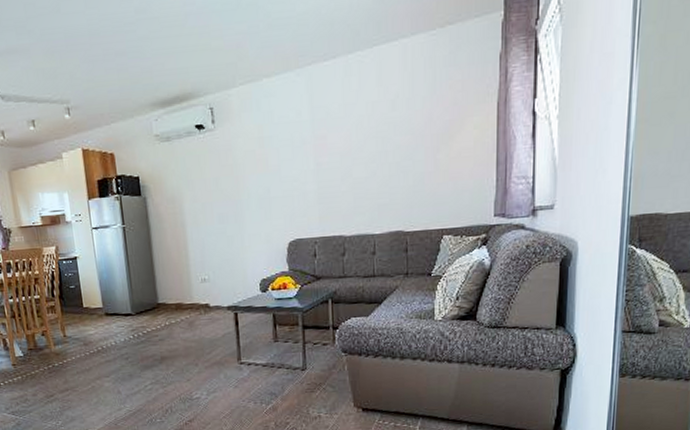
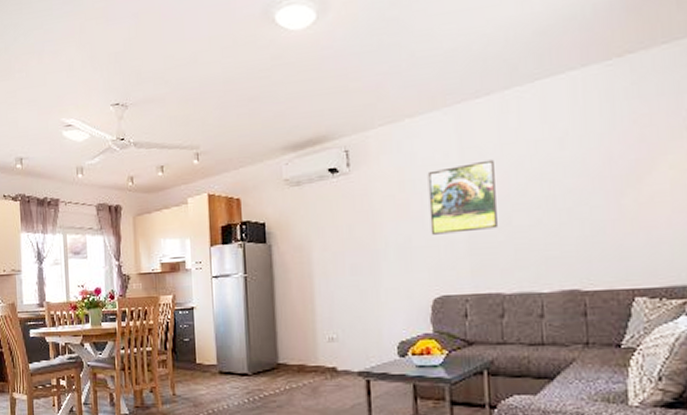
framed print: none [283,118,341,186] -> present [427,159,497,235]

